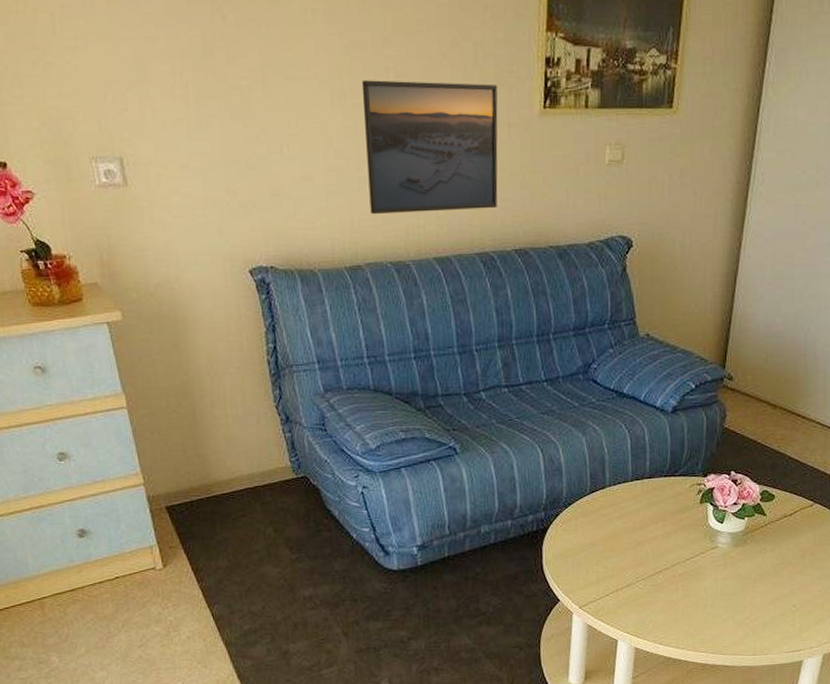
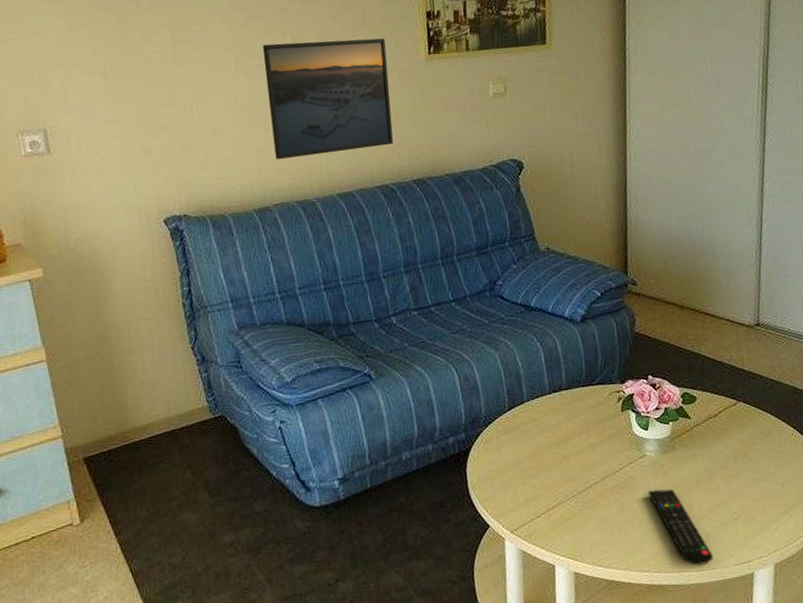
remote control: none [715,579,767,650] -> present [648,489,714,565]

